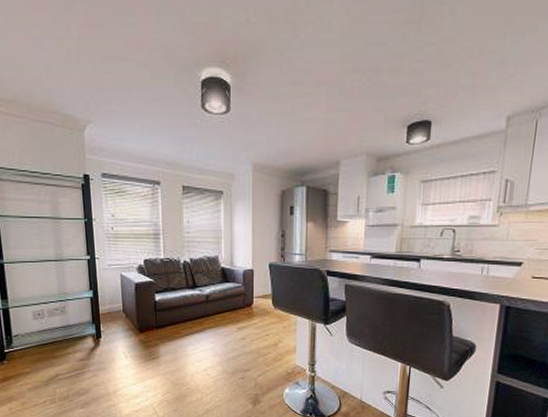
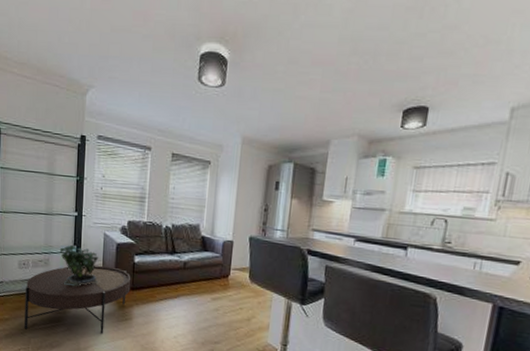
coffee table: none [43,307,155,381] -> present [24,265,131,334]
potted plant: none [75,288,121,332] -> present [59,244,99,287]

